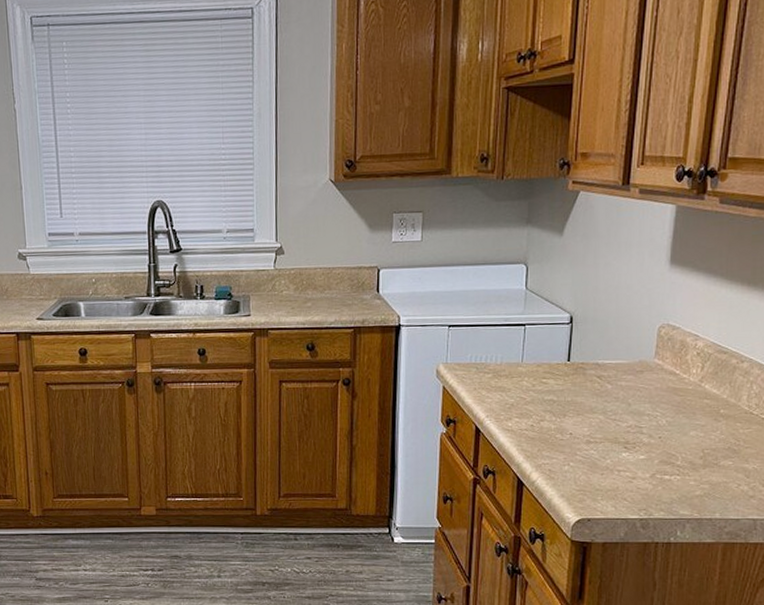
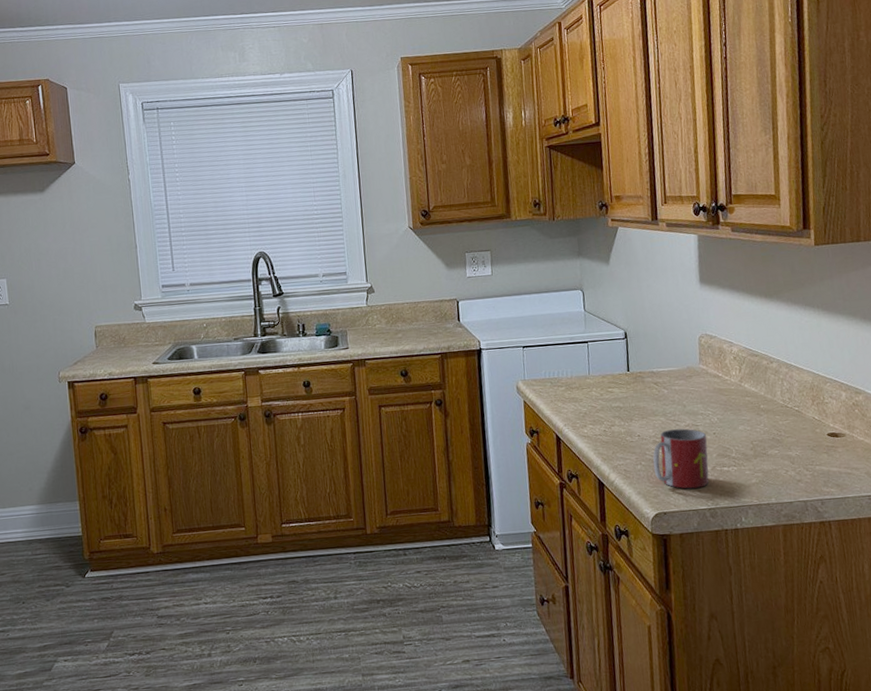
mug: none [583,429,651,496] -> present [653,428,709,489]

